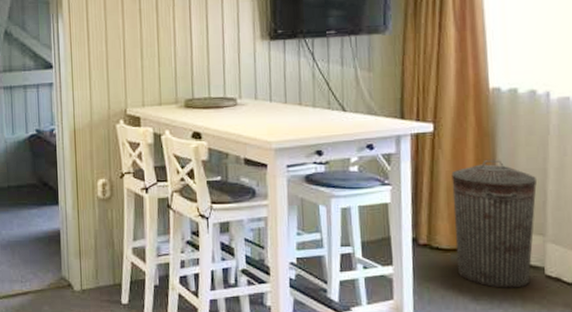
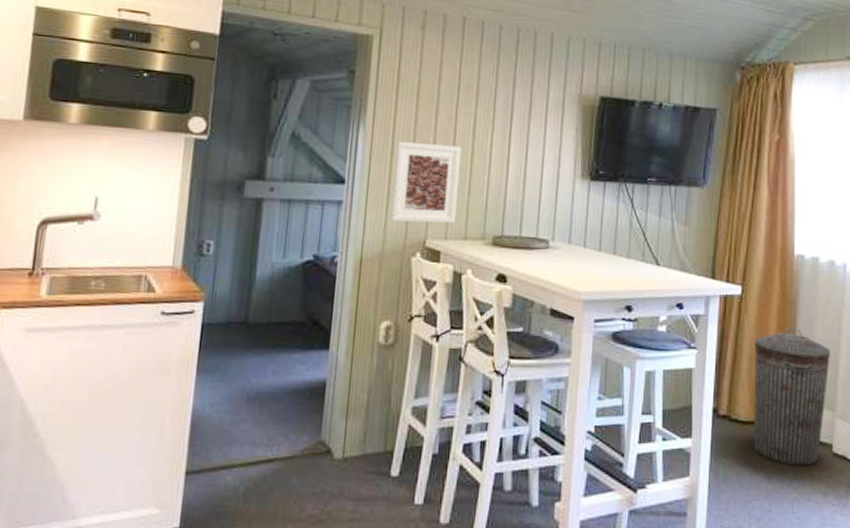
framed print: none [92,24,150,96] -> present [391,141,462,224]

